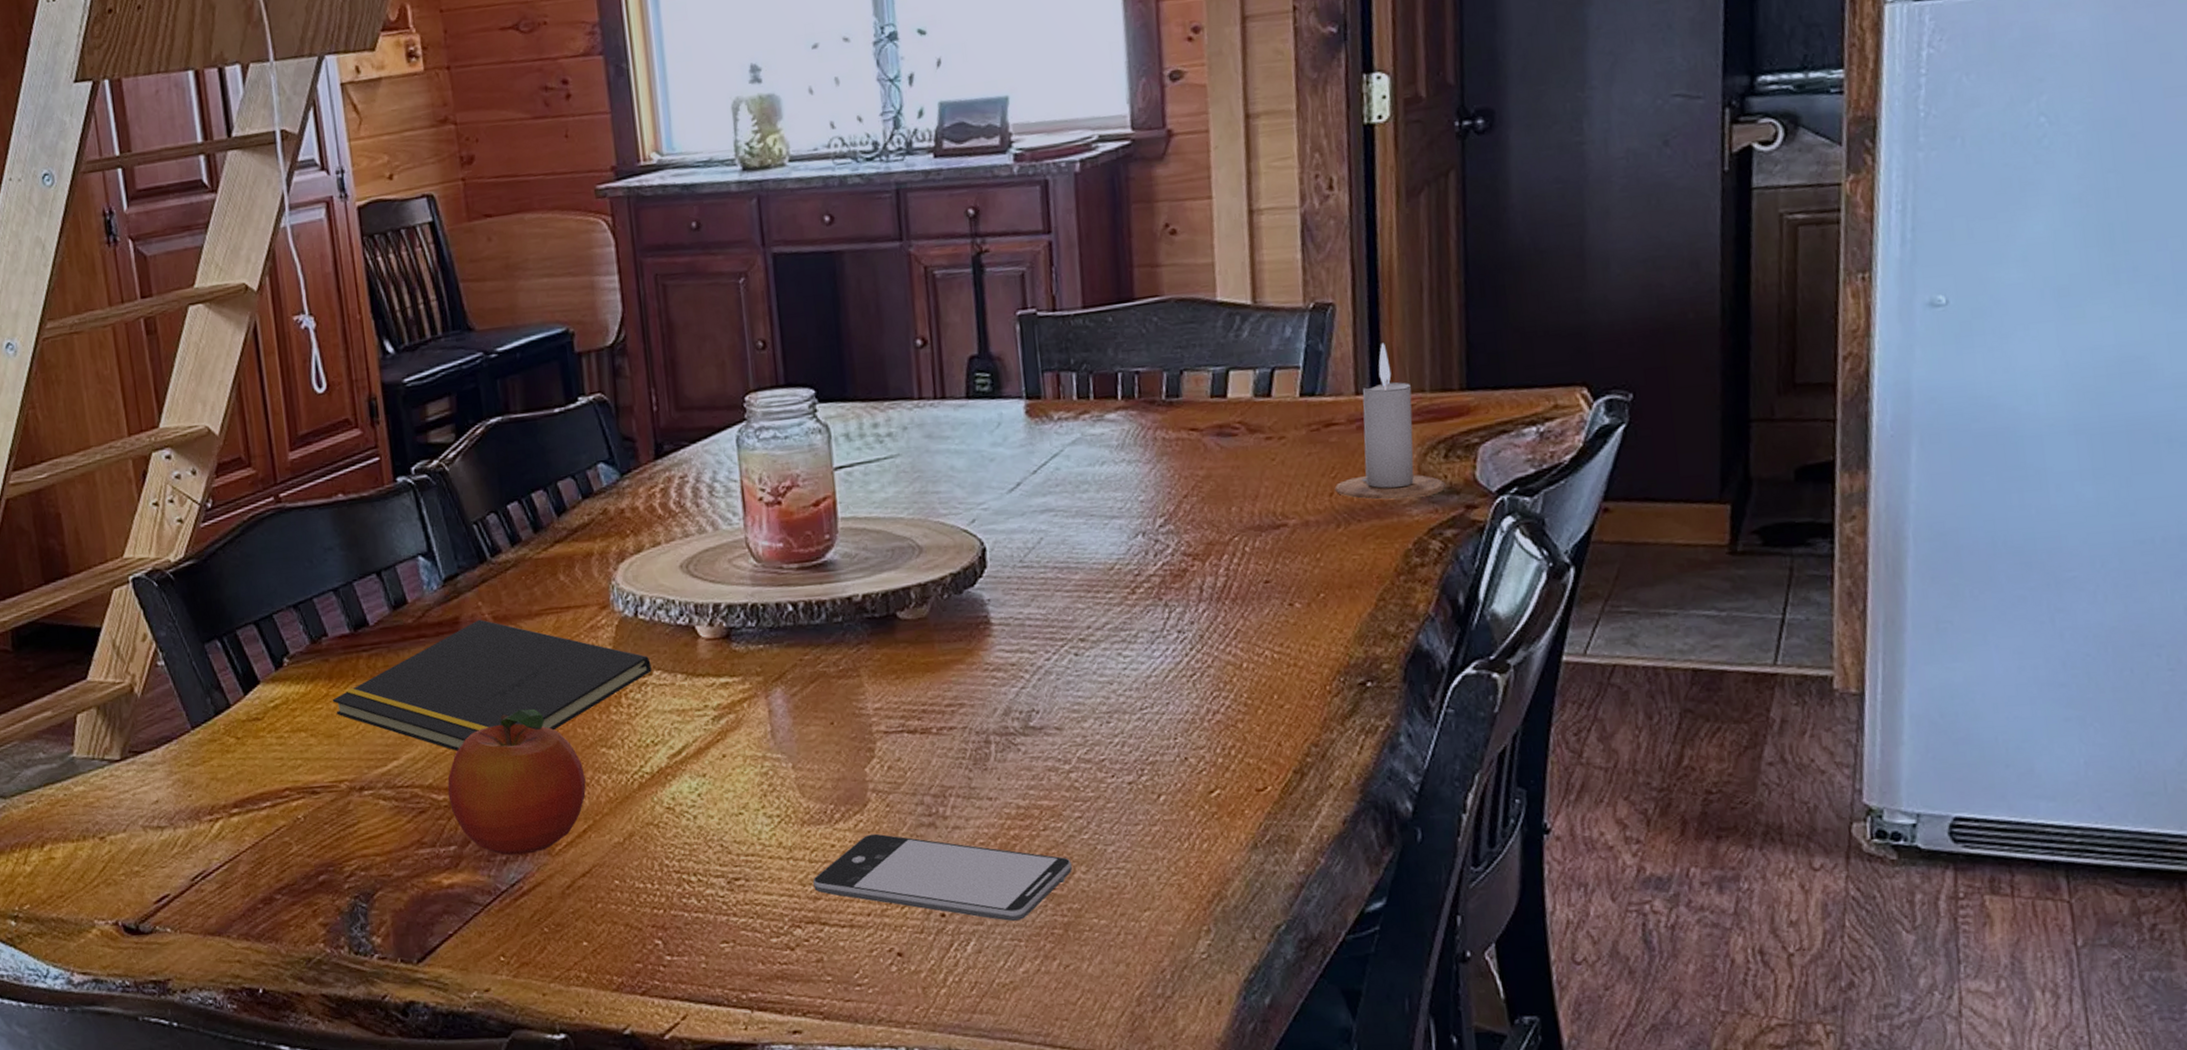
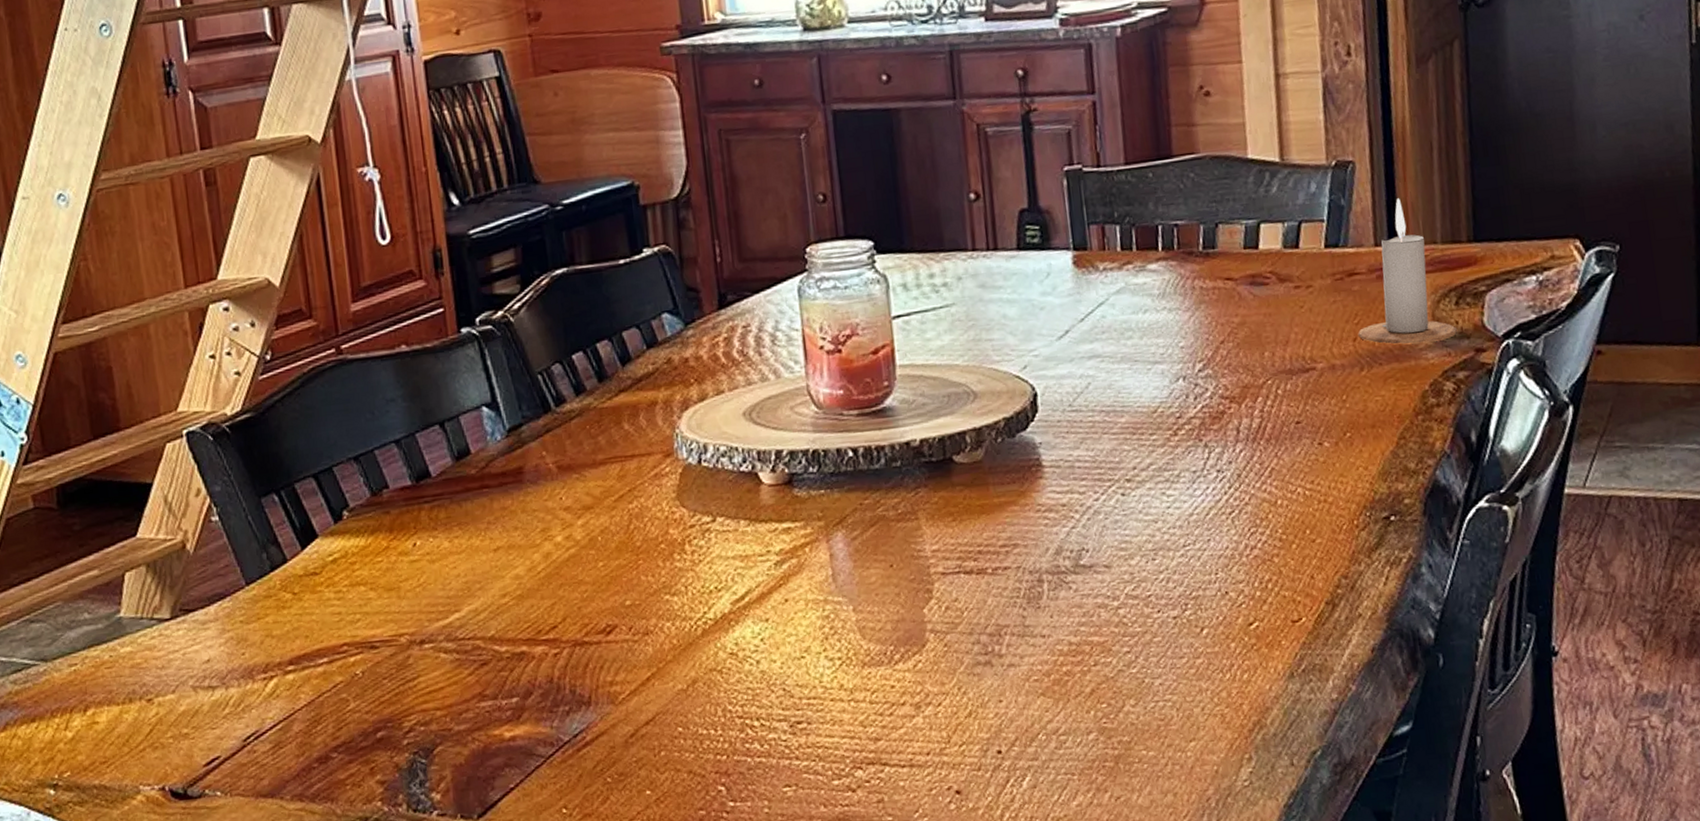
notepad: present [332,619,652,751] -> none [392,469,715,602]
fruit: present [447,708,586,856] -> none [510,557,650,706]
smartphone: present [813,833,1072,921] -> none [874,673,1122,756]

